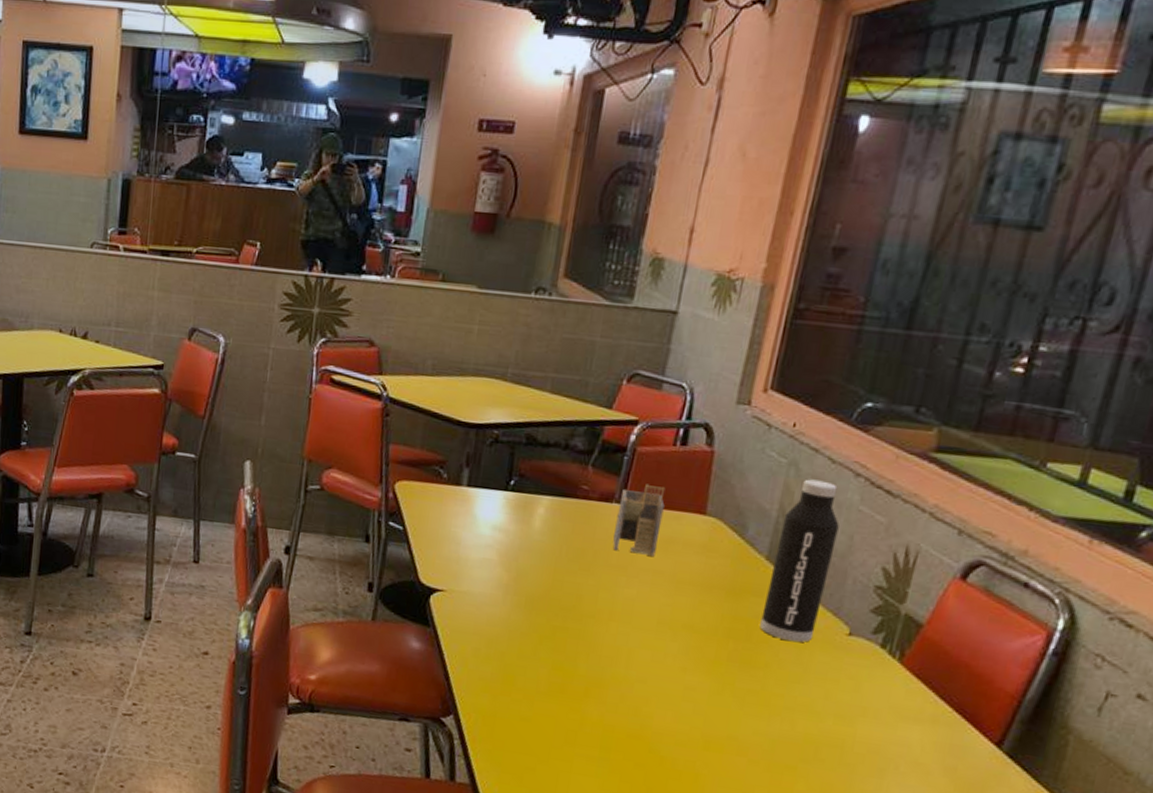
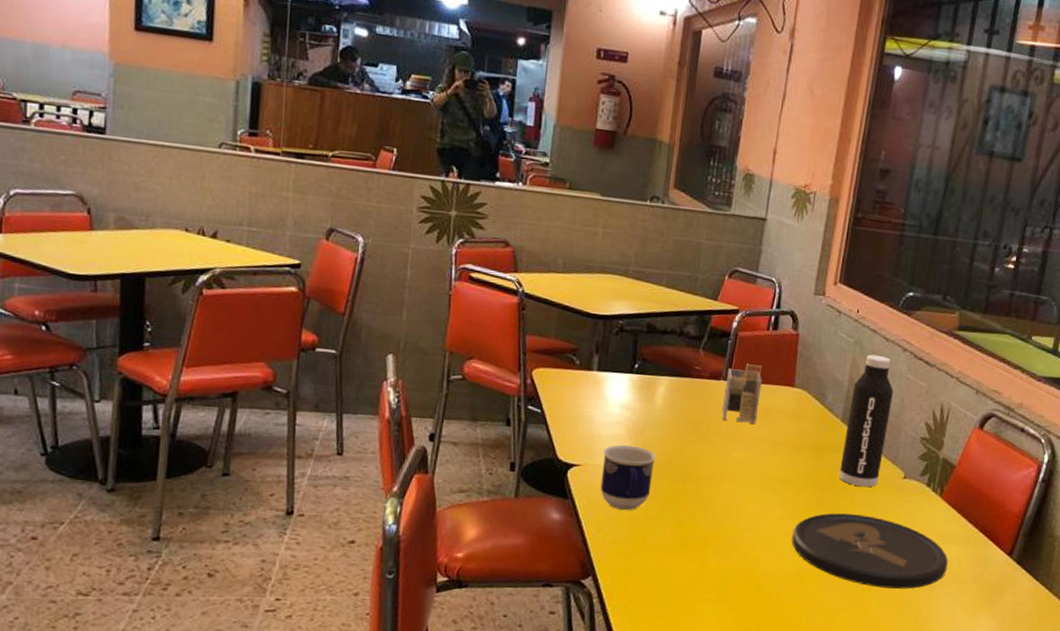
cup: none [466,570,532,646] -> present [600,444,656,511]
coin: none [694,669,907,773] -> present [791,513,948,589]

